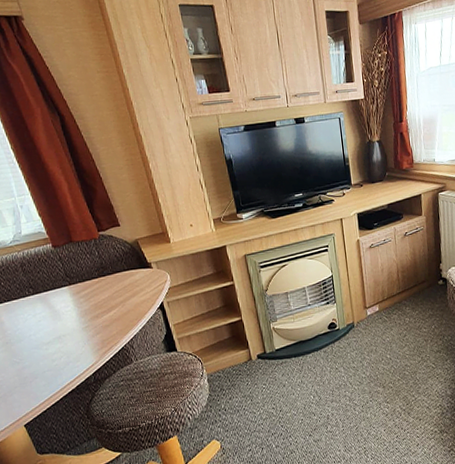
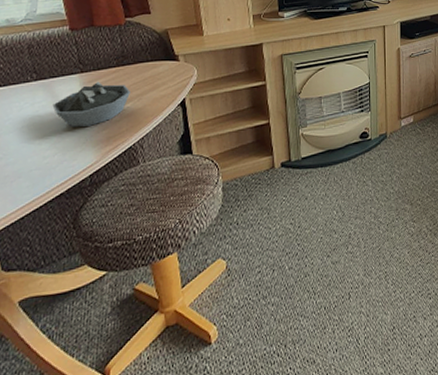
bowl: none [51,291,115,333] -> present [52,81,130,127]

